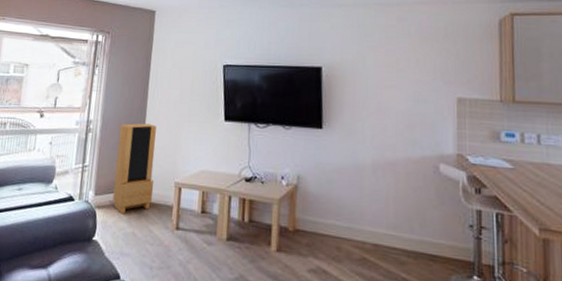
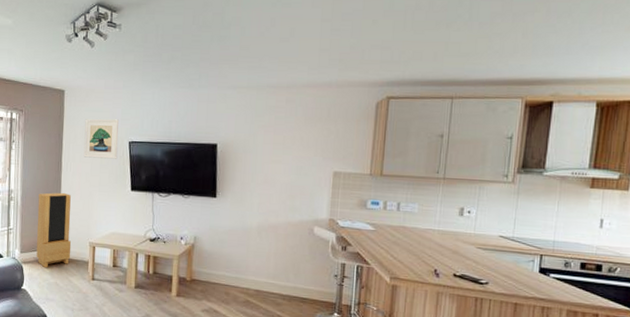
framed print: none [172,40,213,85] -> present [83,118,119,159]

